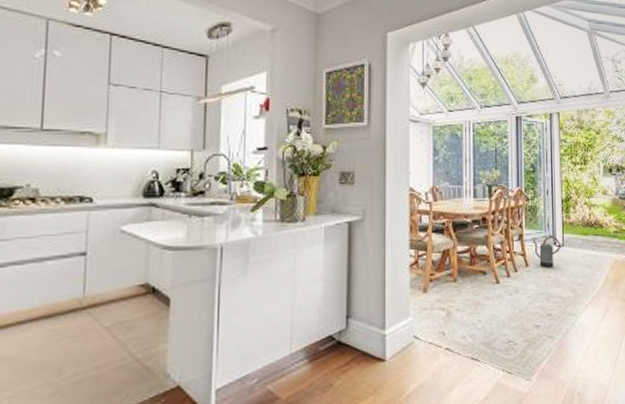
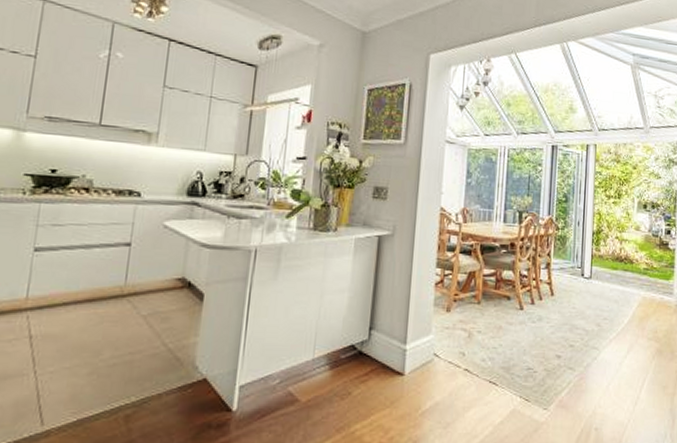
watering can: present [533,236,560,268] -> none [560,267,588,299]

